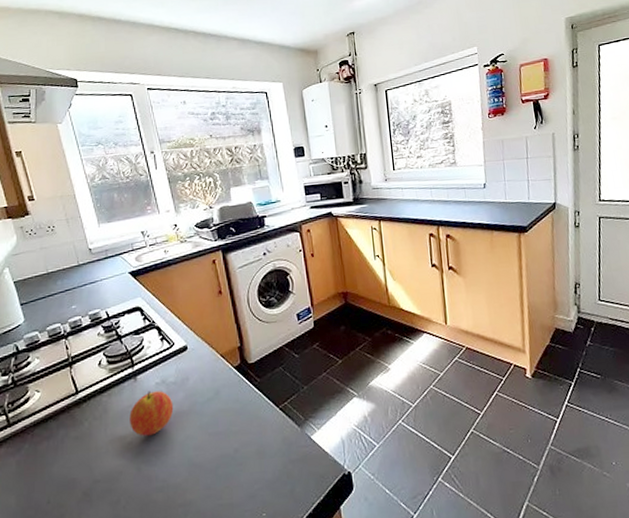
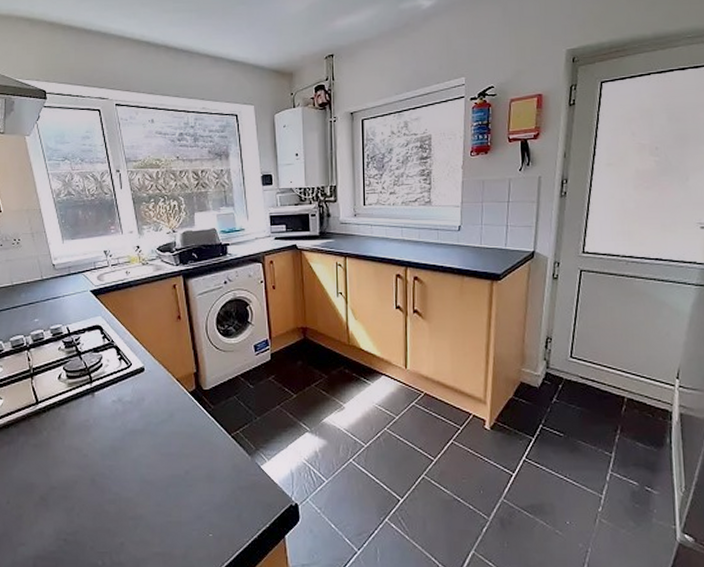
fruit: present [129,390,174,437] -> none [86,407,129,450]

